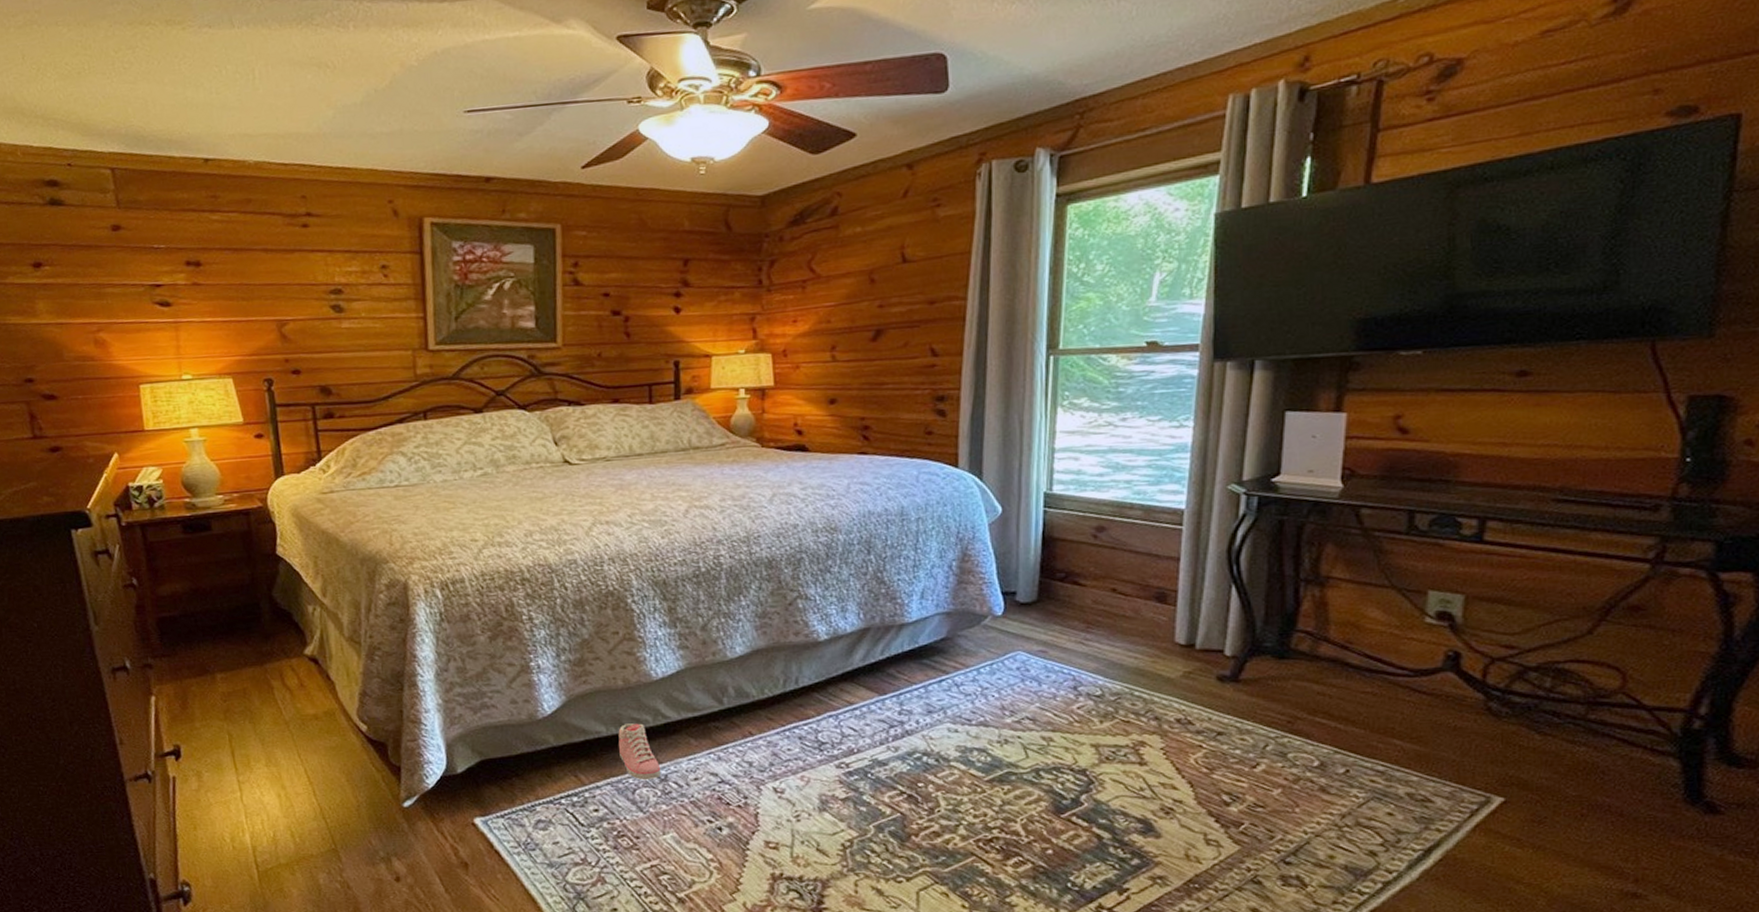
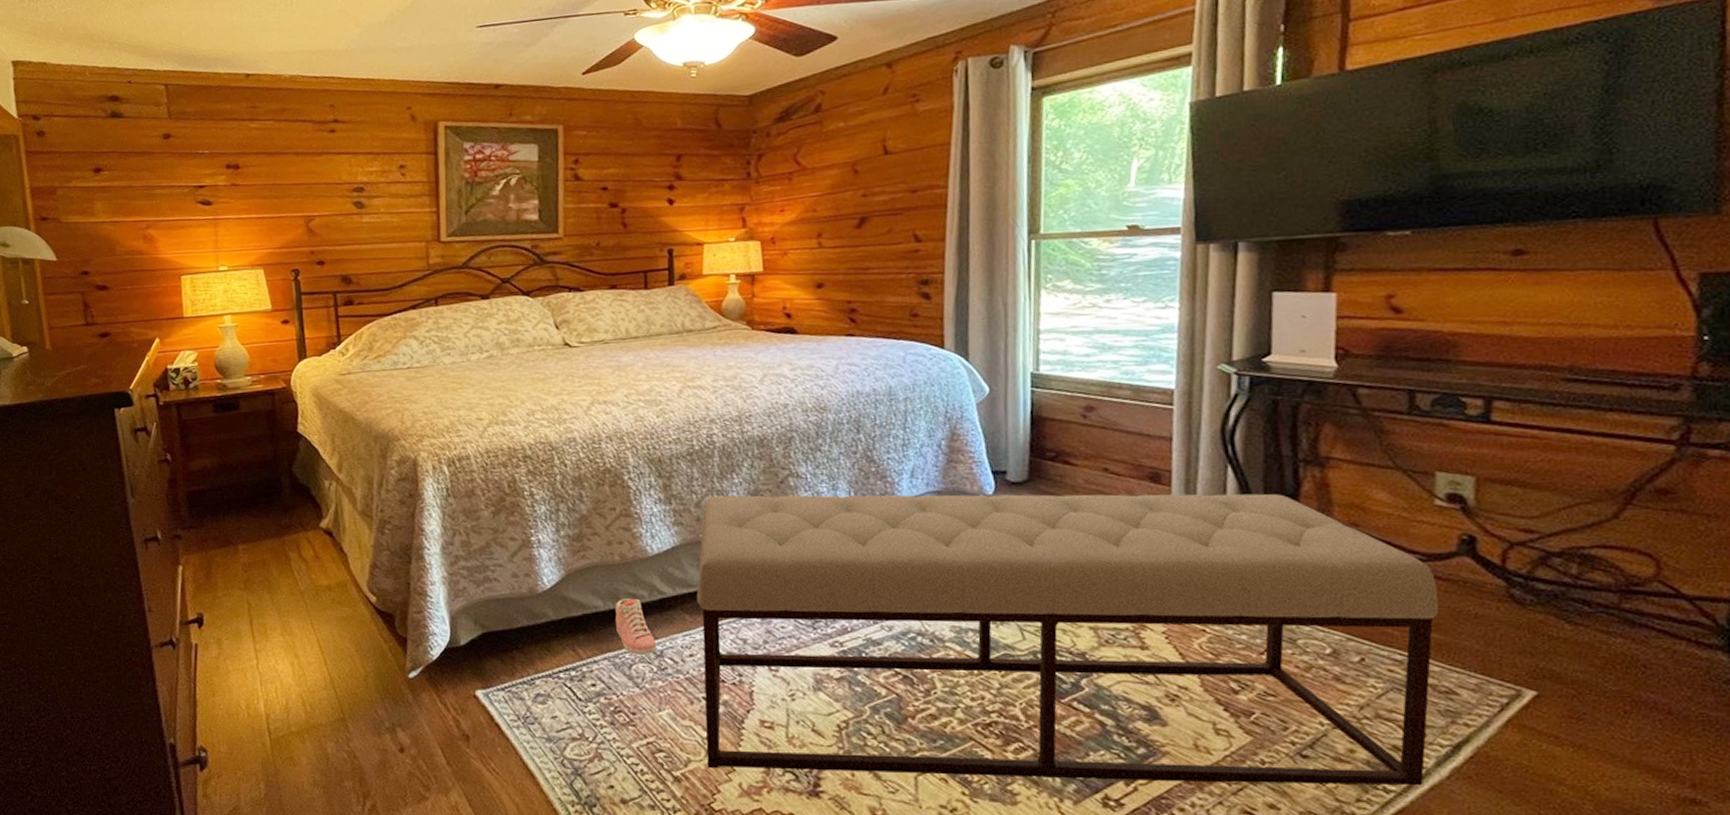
bench: none [701,612,1422,891] -> present [696,493,1439,786]

